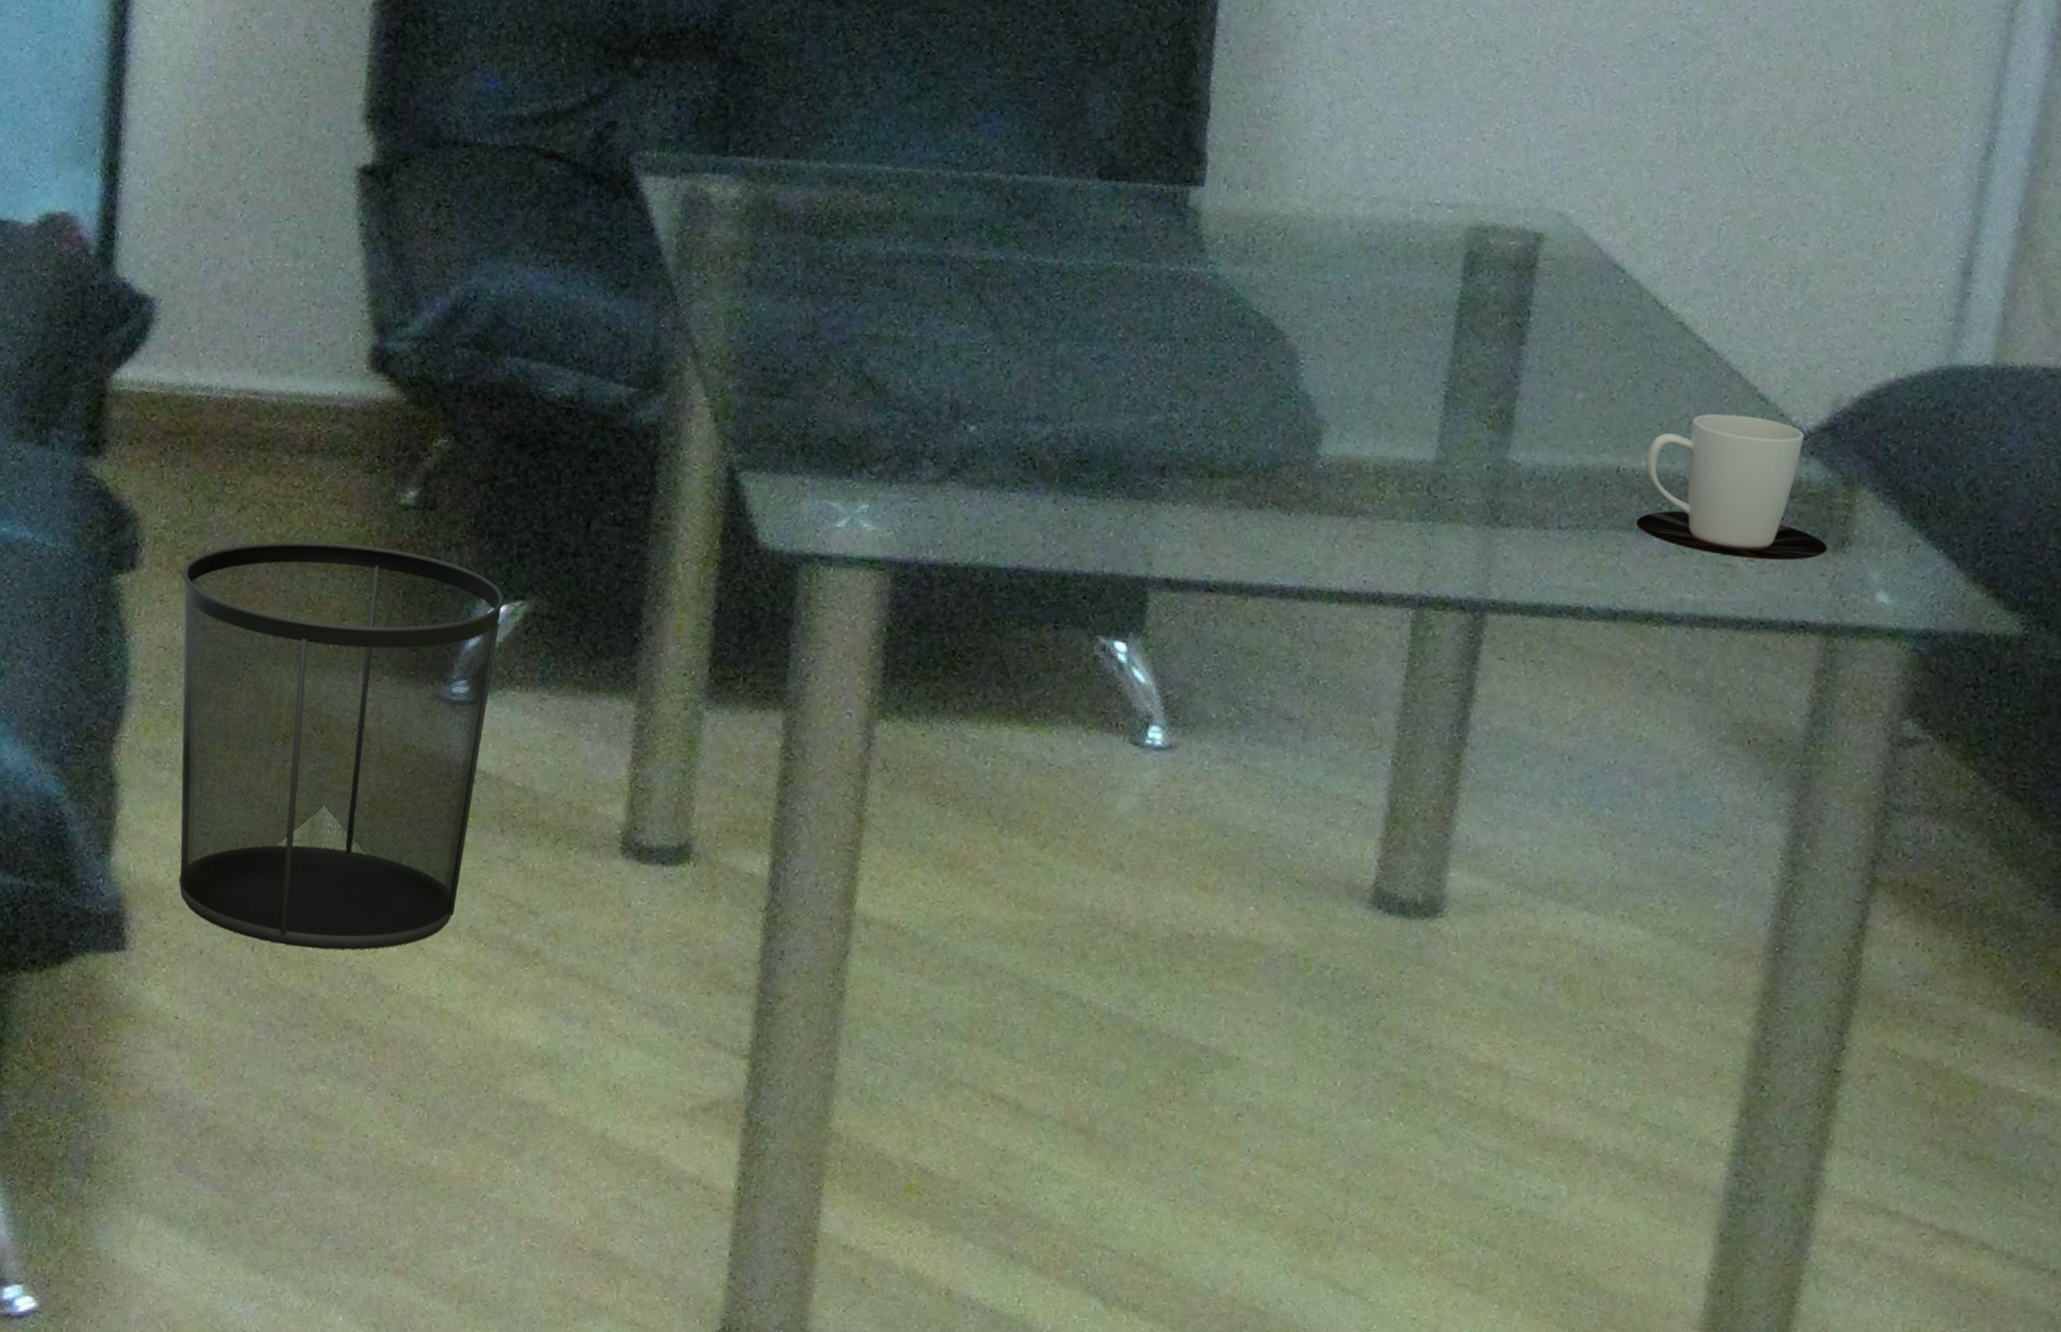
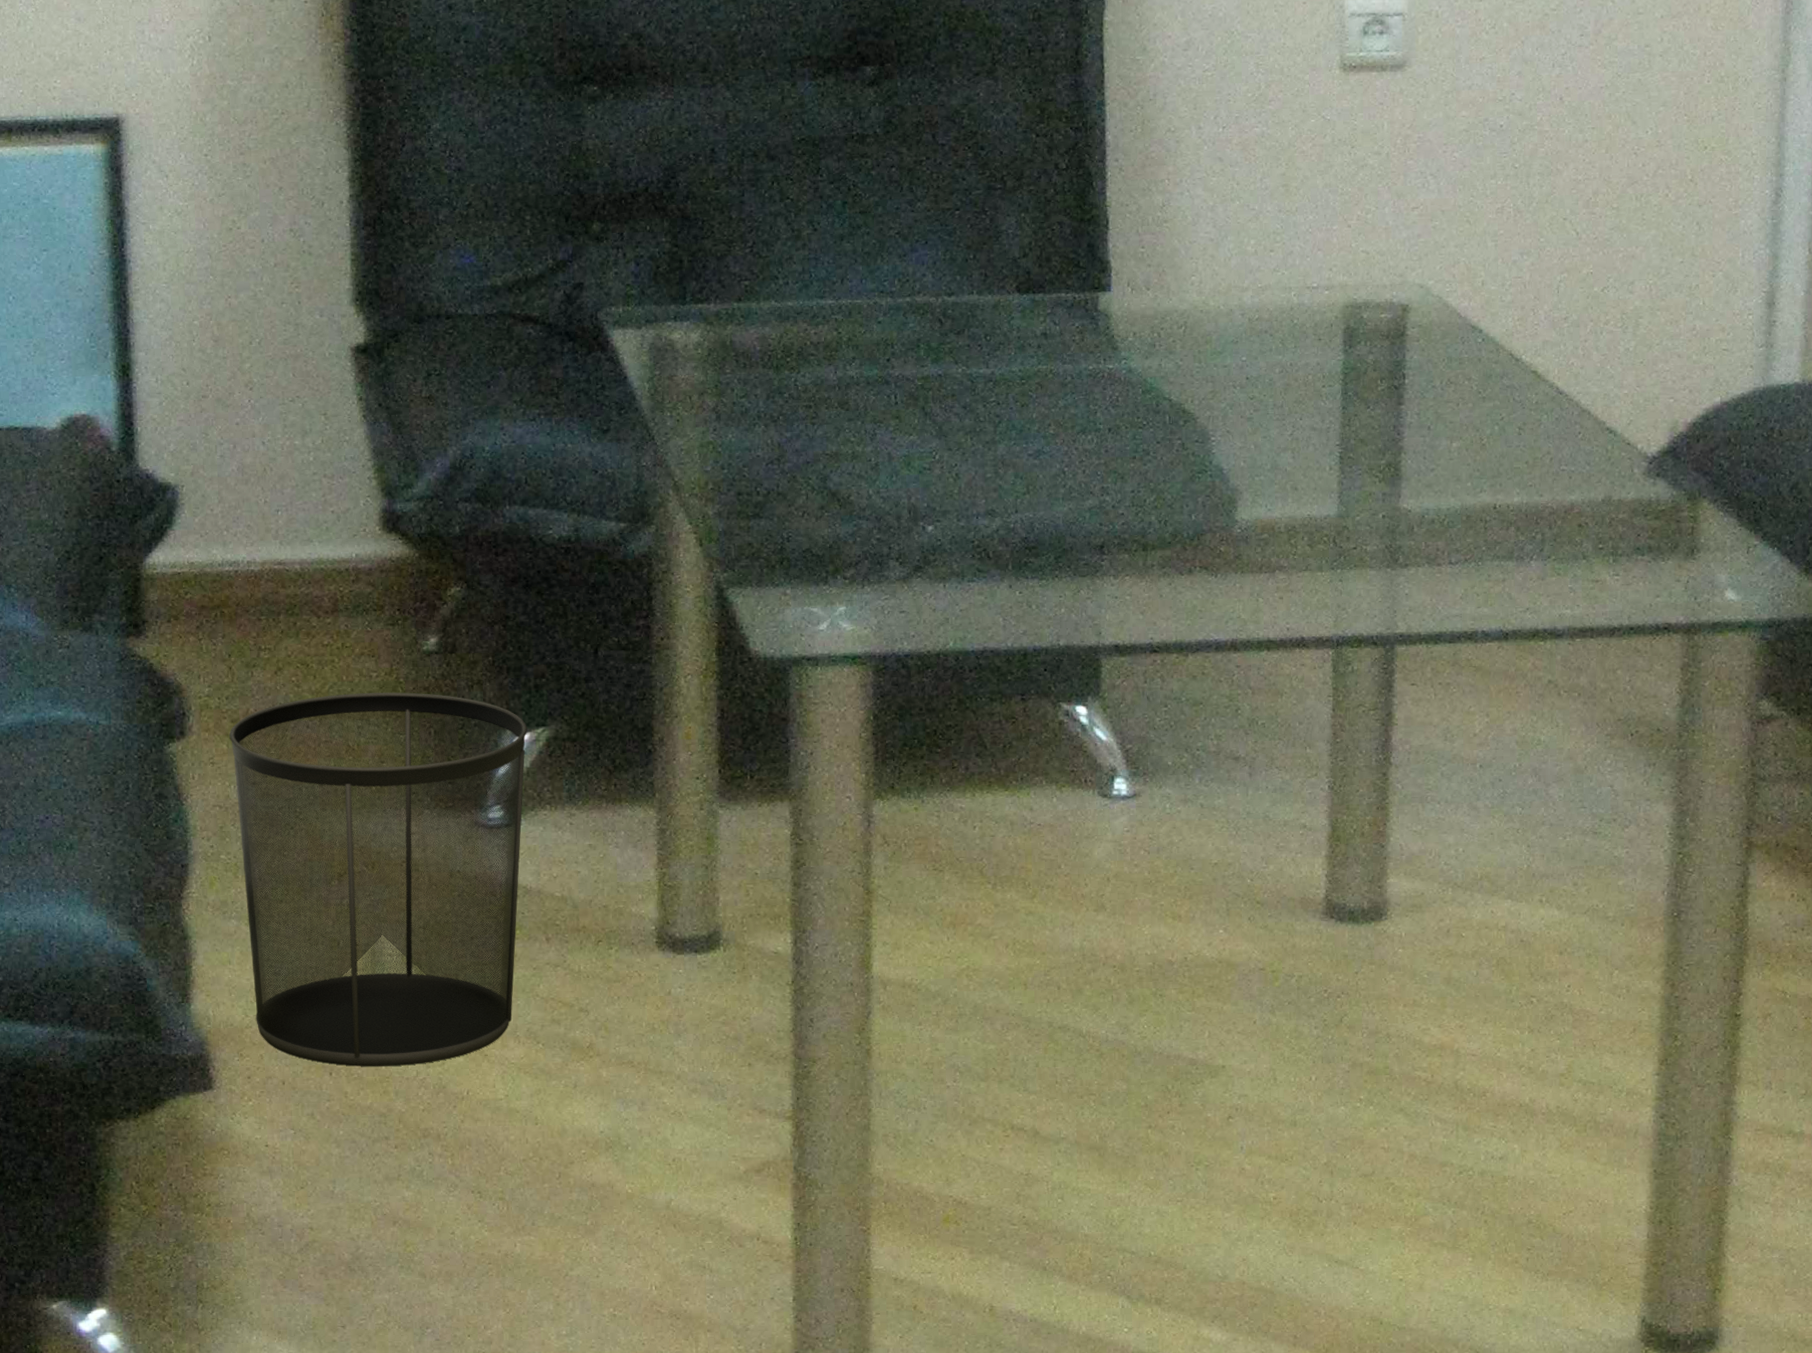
cup: present [1636,414,1828,561] -> none [1516,448,1680,574]

